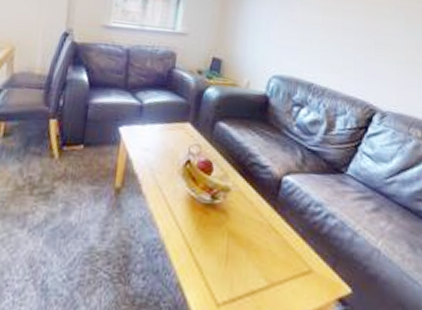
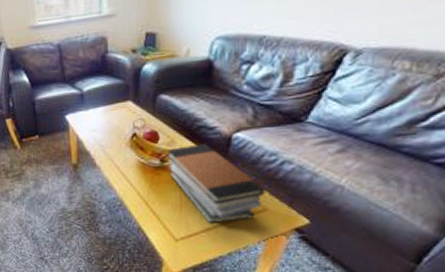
book stack: none [218,182,312,285] -> present [166,143,266,224]

